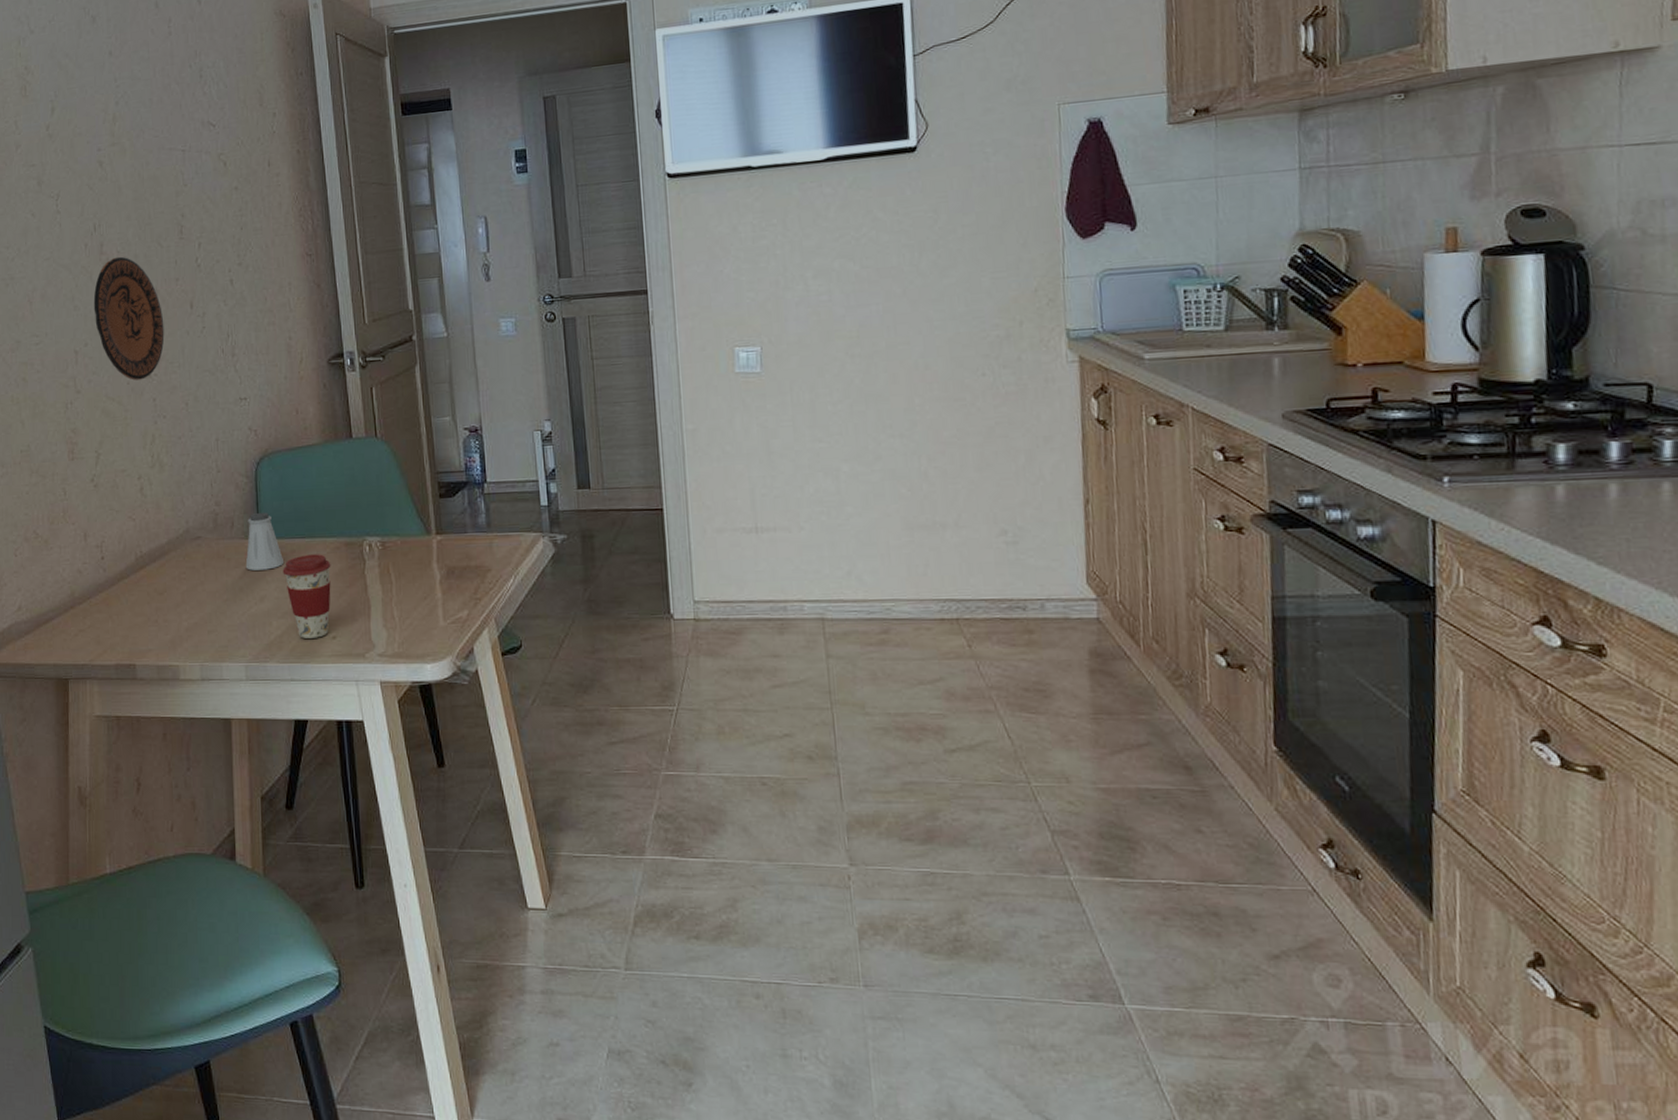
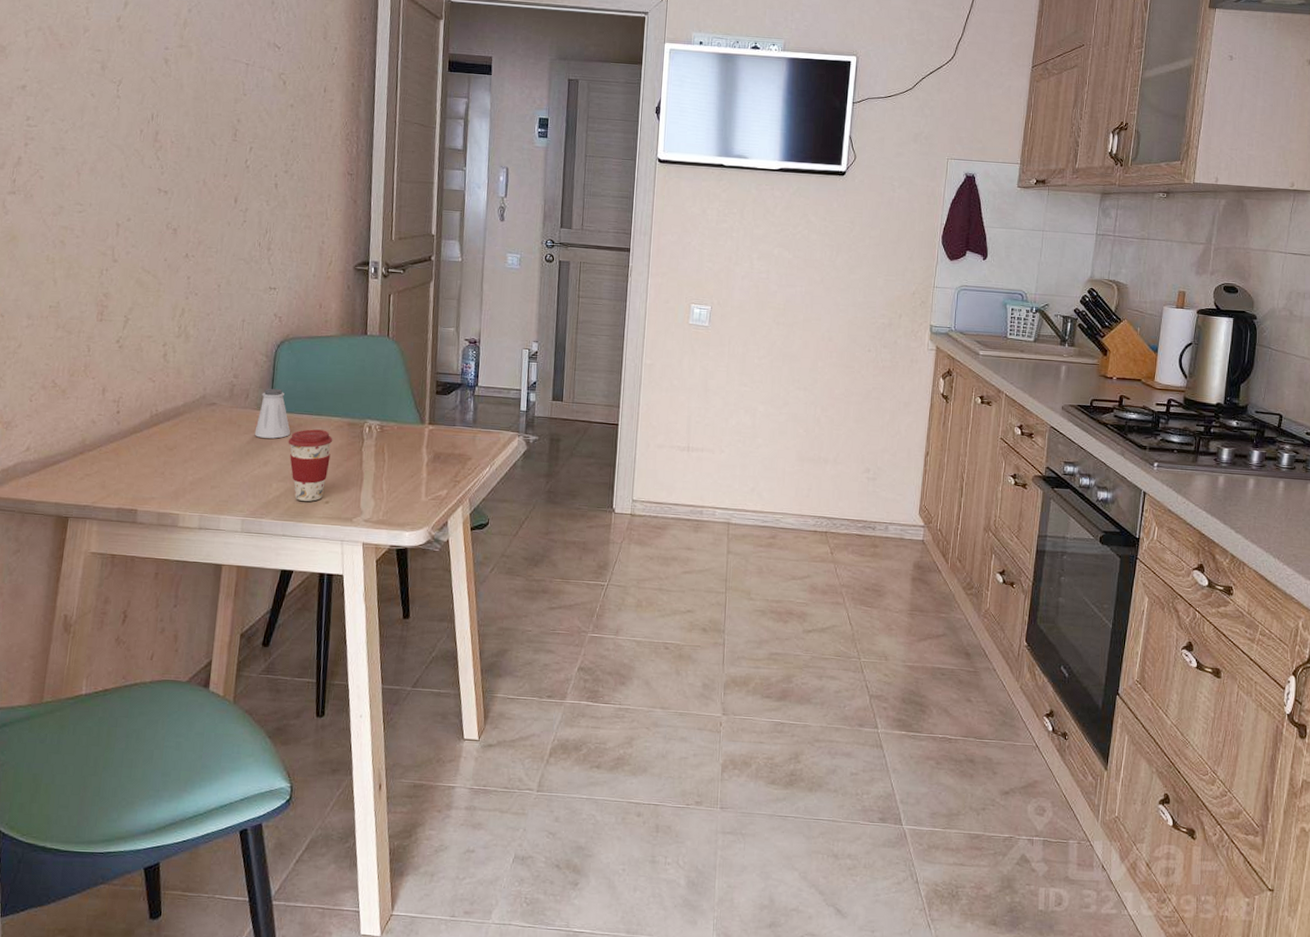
decorative plate: present [93,256,165,381] -> none [140,146,208,259]

